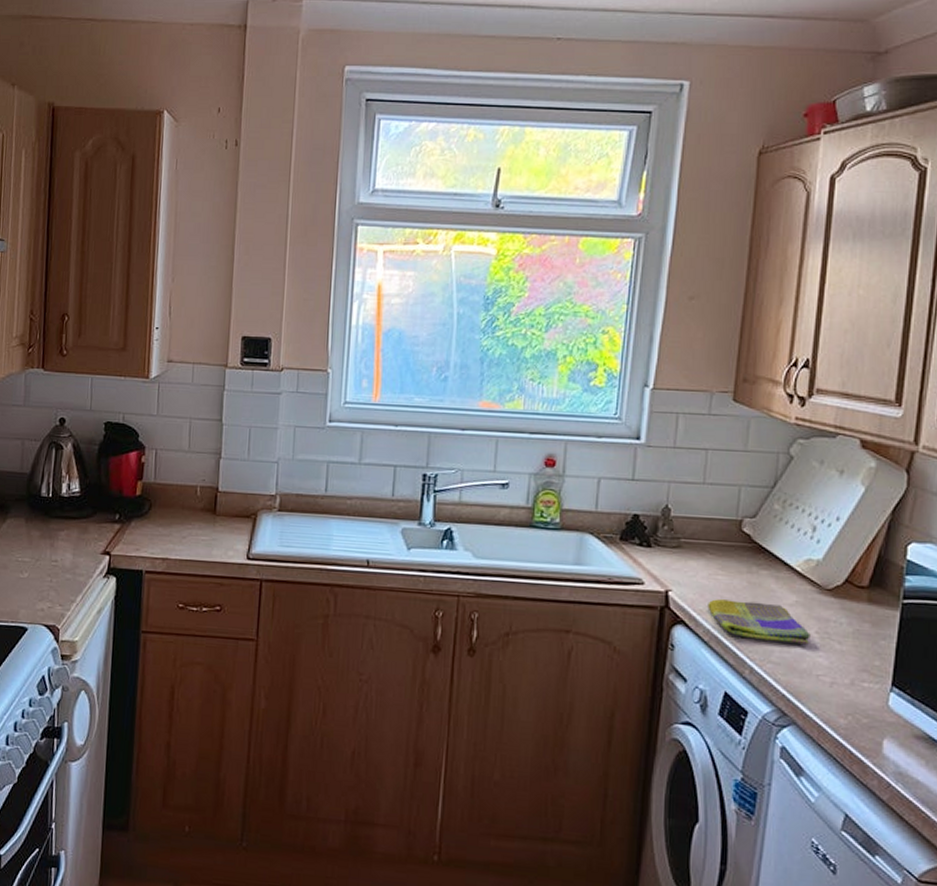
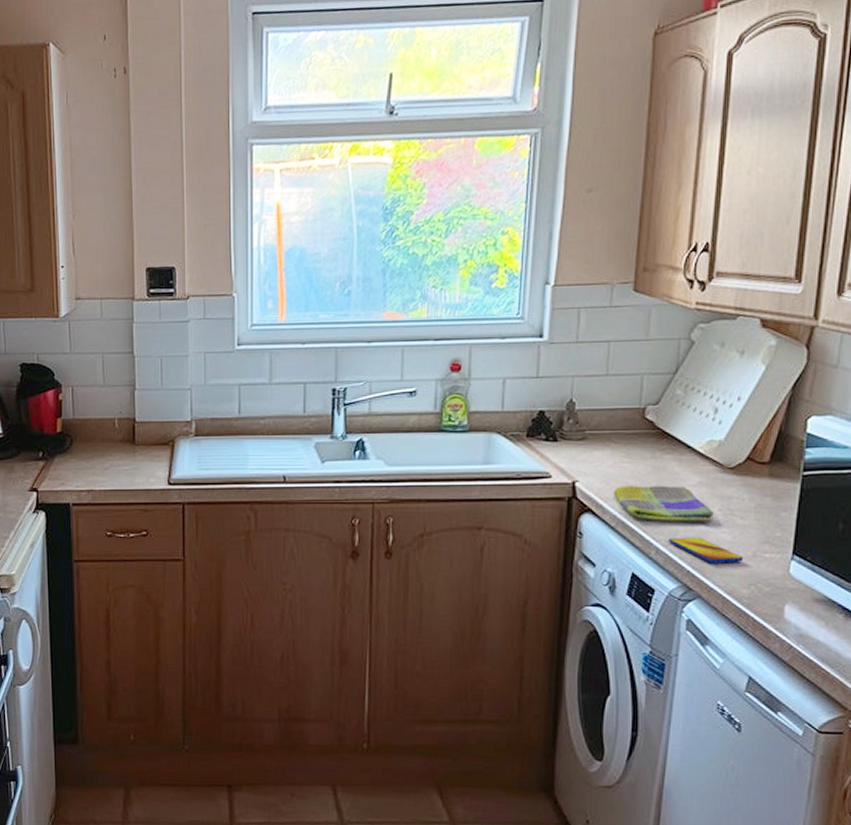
smartphone: none [764,658,841,690] -> present [669,537,744,564]

